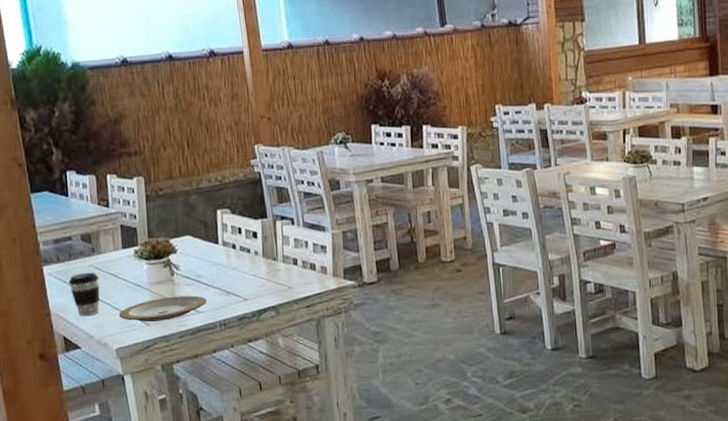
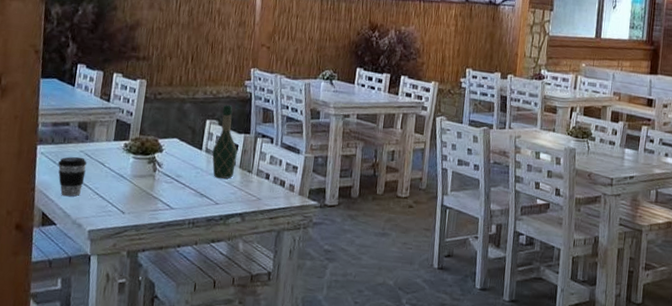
plate: present [118,295,207,322] -> none [97,190,181,212]
wine bottle: none [229,189,259,273] -> present [212,104,238,179]

